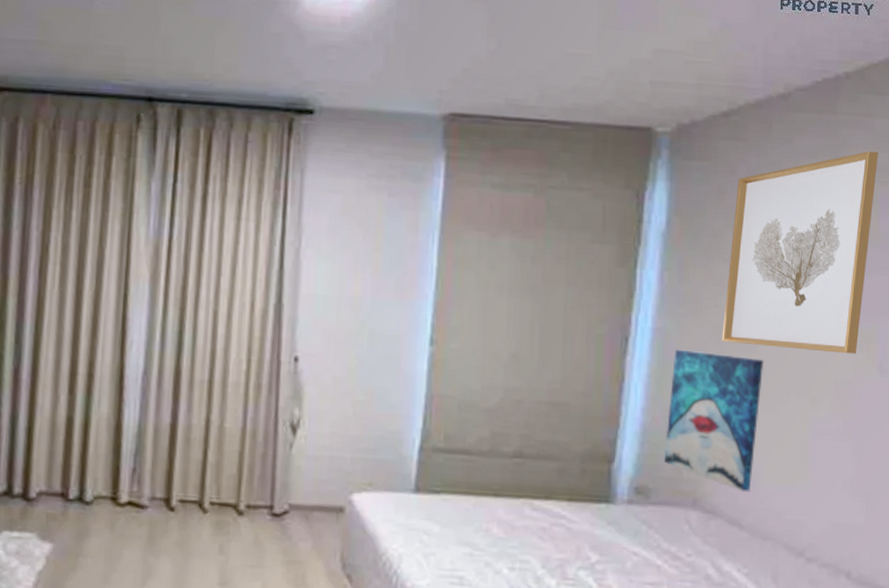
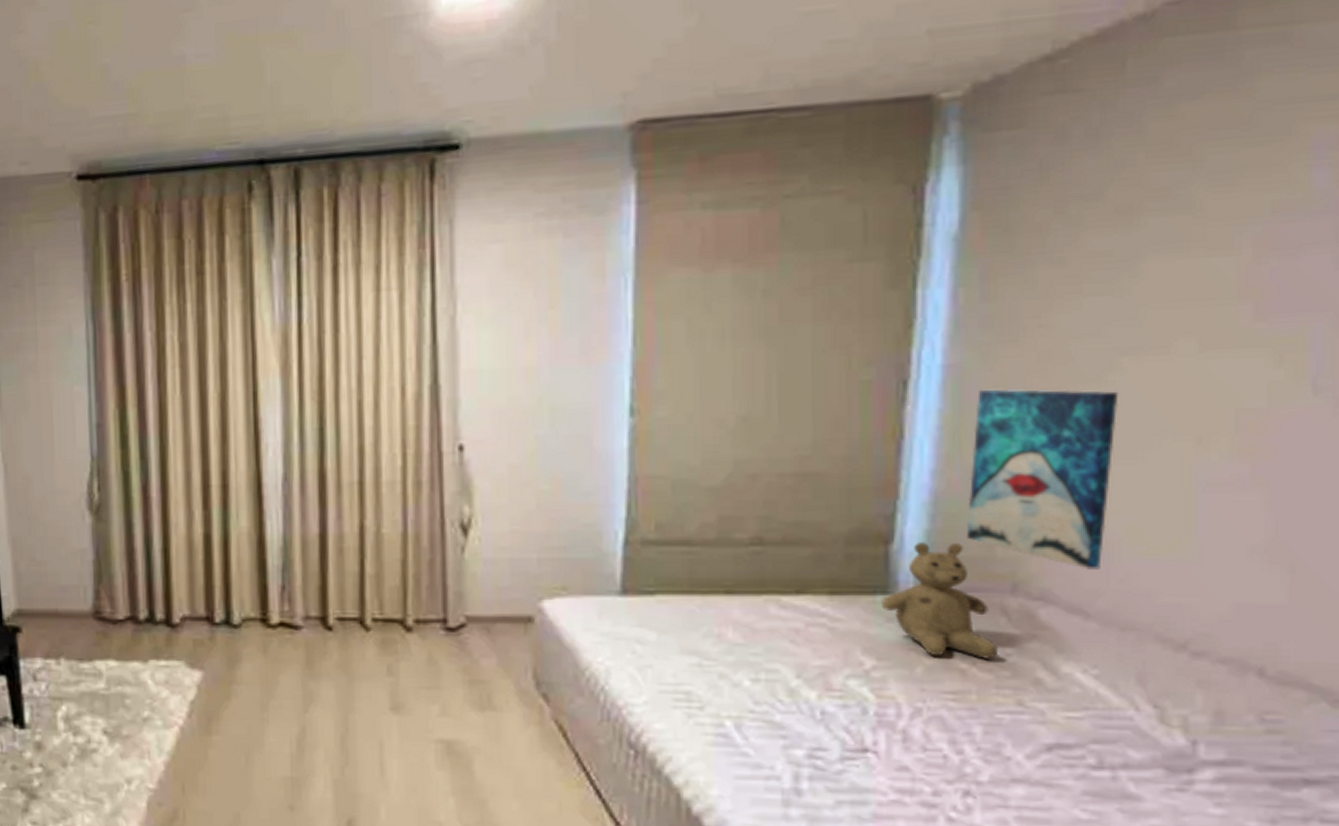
teddy bear: none [605,463,682,558] -> present [882,542,997,659]
wall art: present [721,151,879,354] -> none [1050,74,1310,374]

